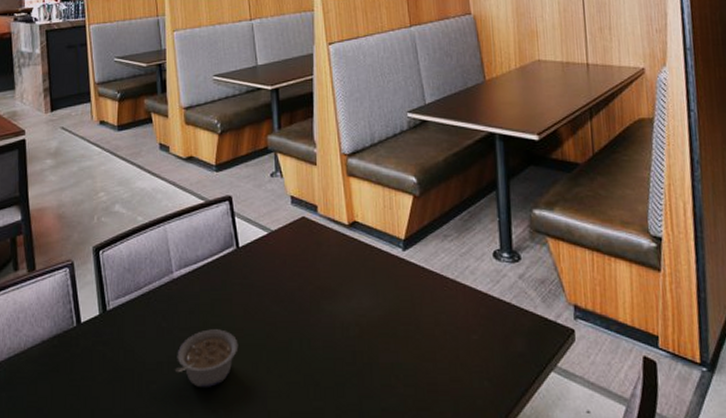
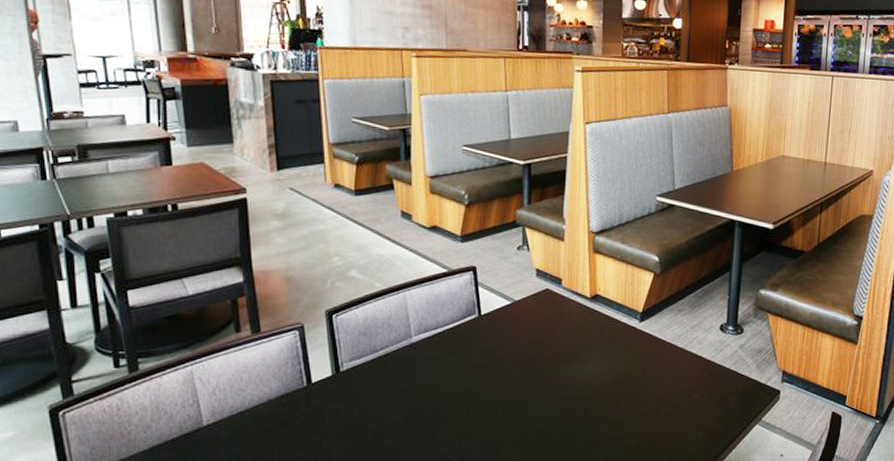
legume: present [174,329,238,388] -> none [410,389,476,442]

